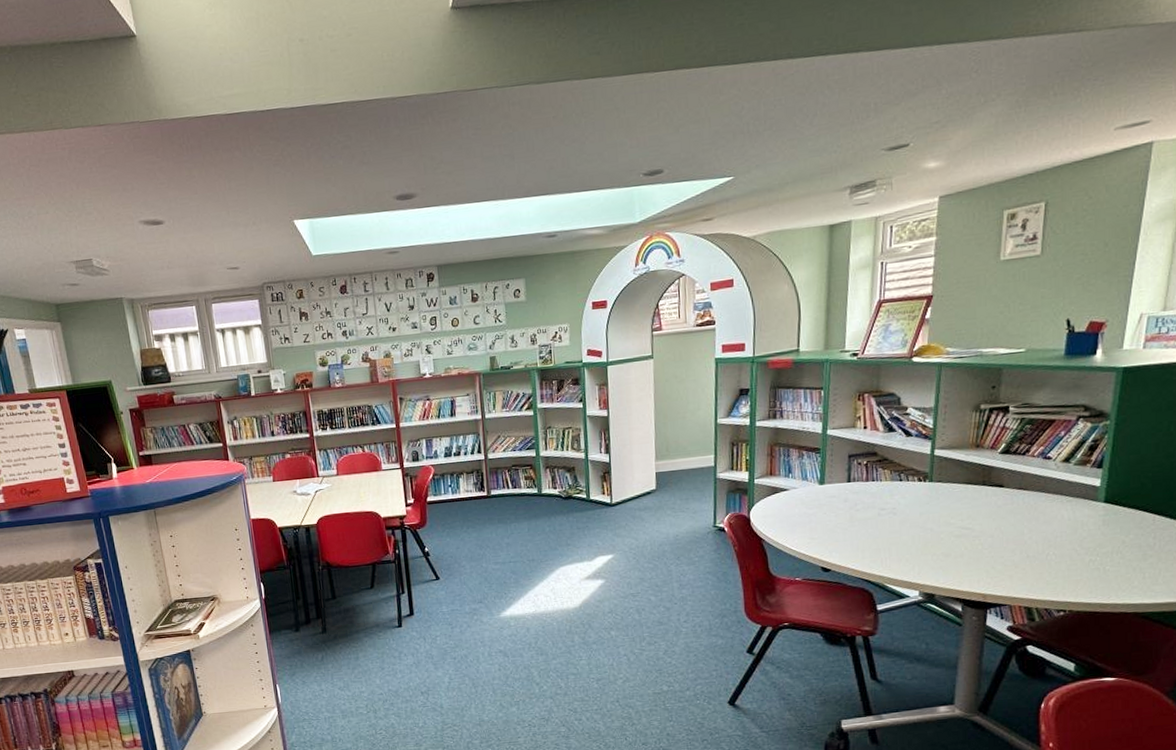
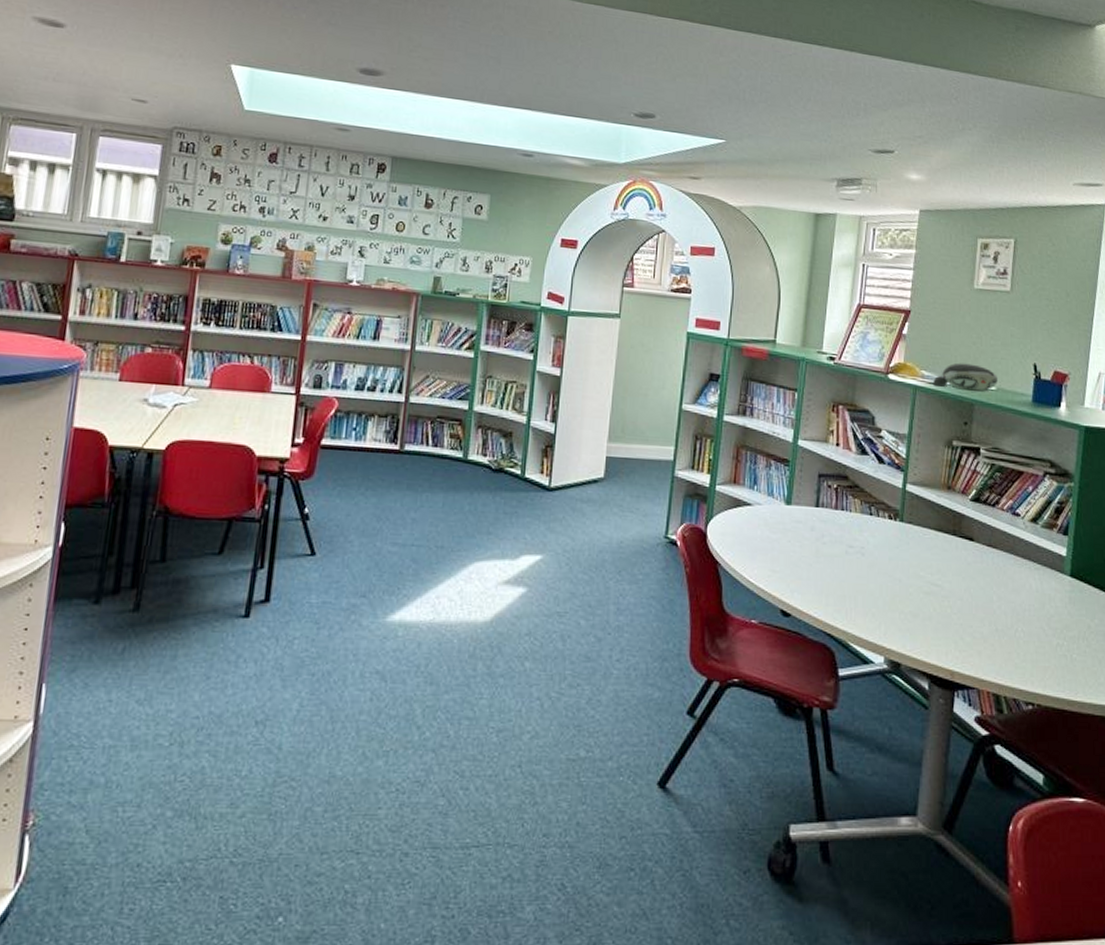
plush toy: none [957,332,1028,360] -> present [932,363,999,393]

